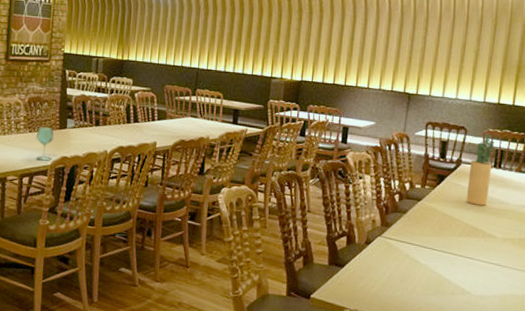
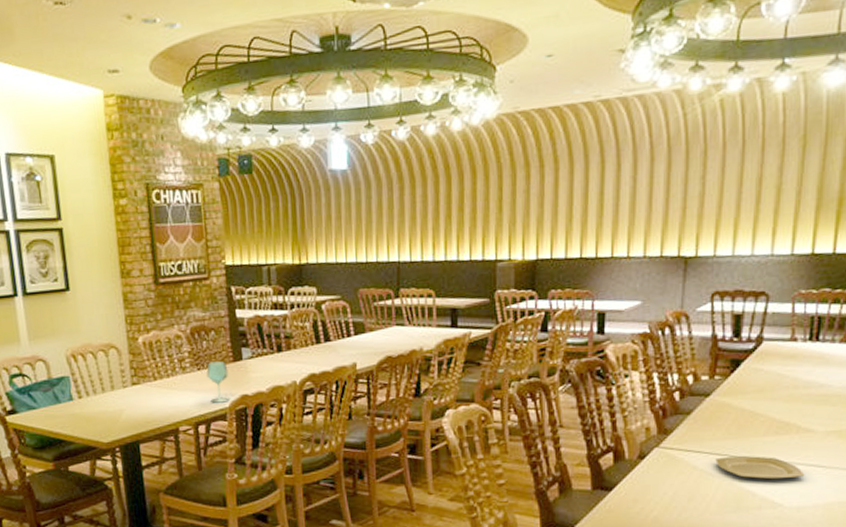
plate: none [422,250,488,273] -> present [715,456,805,480]
vase: present [466,134,495,207] -> none [772,297,809,394]

